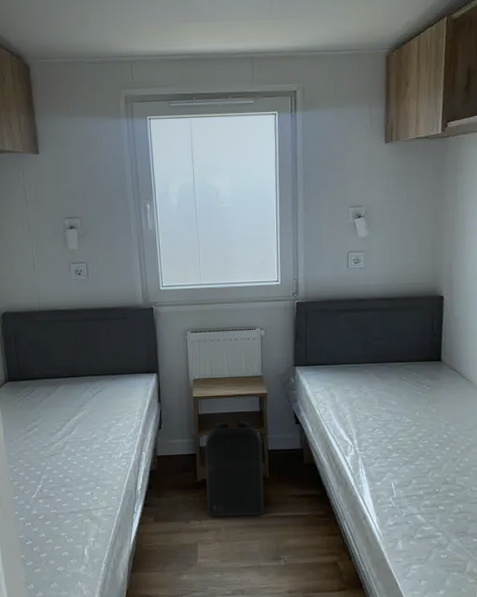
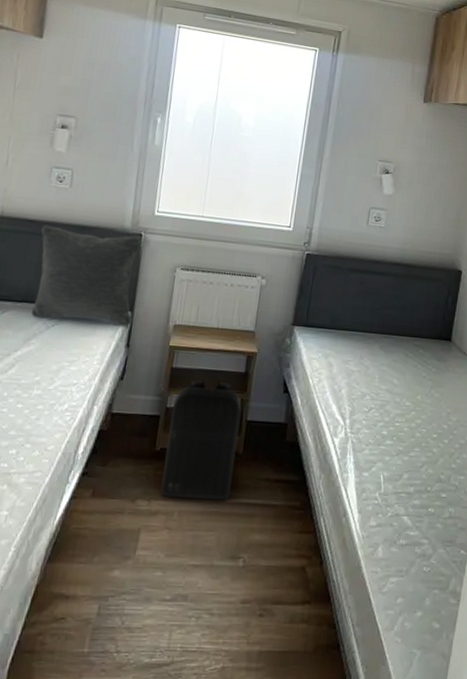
pillow: none [72,309,158,387] -> present [31,225,142,326]

